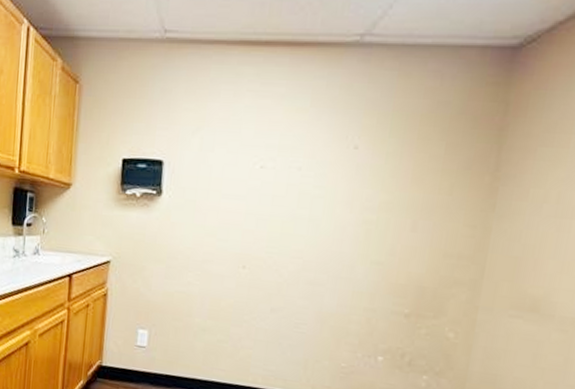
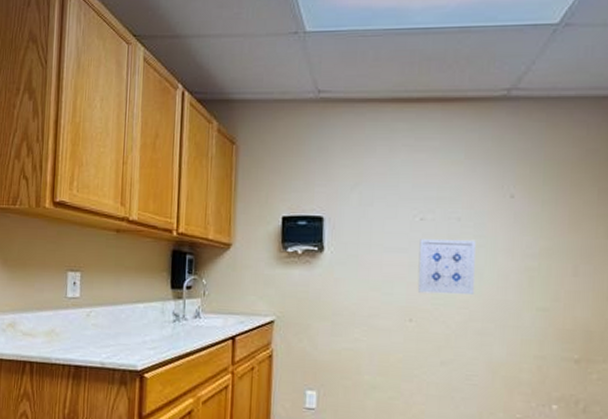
wall art: none [252,187,315,246] -> present [417,239,476,296]

